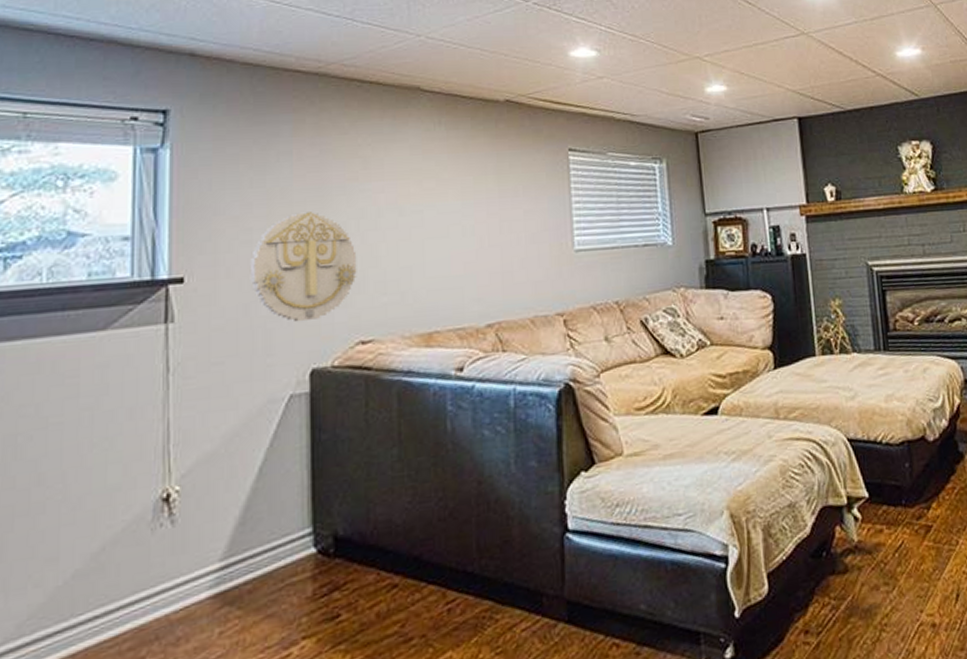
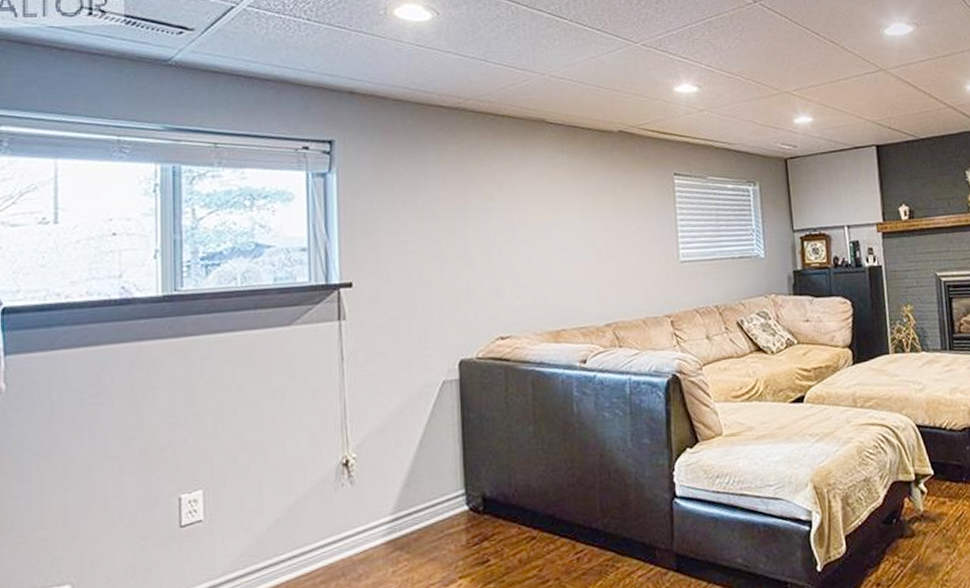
wall decoration: present [249,212,357,323] -> none [406,228,496,321]

